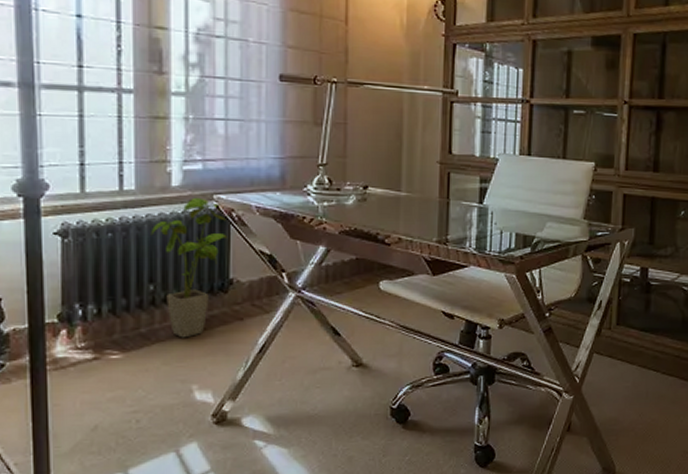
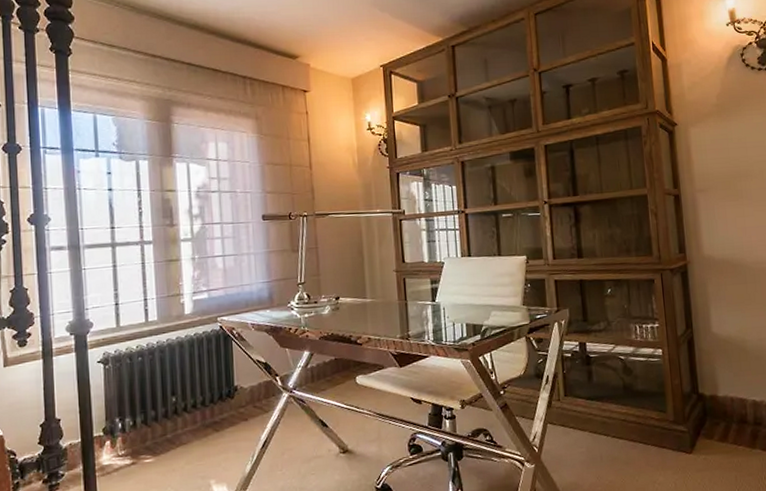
house plant: present [150,197,229,338] -> none [171,321,231,440]

